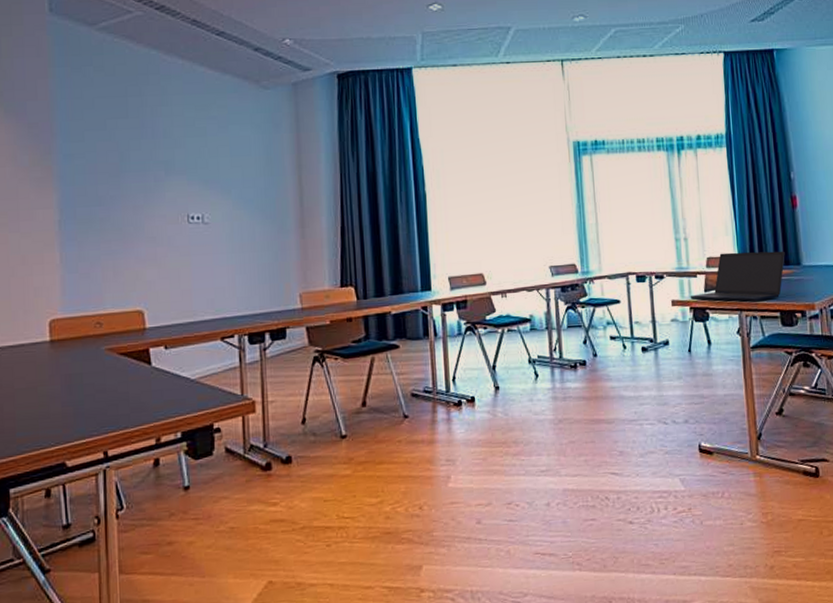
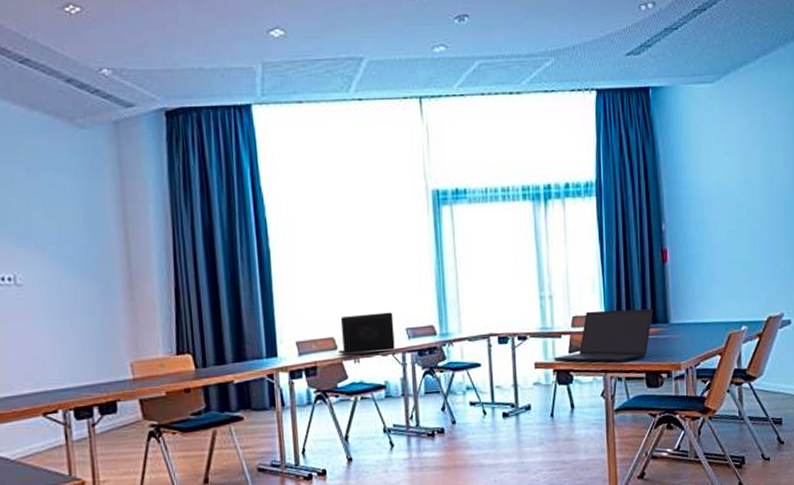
laptop: none [486,251,540,290] -> present [338,312,395,355]

